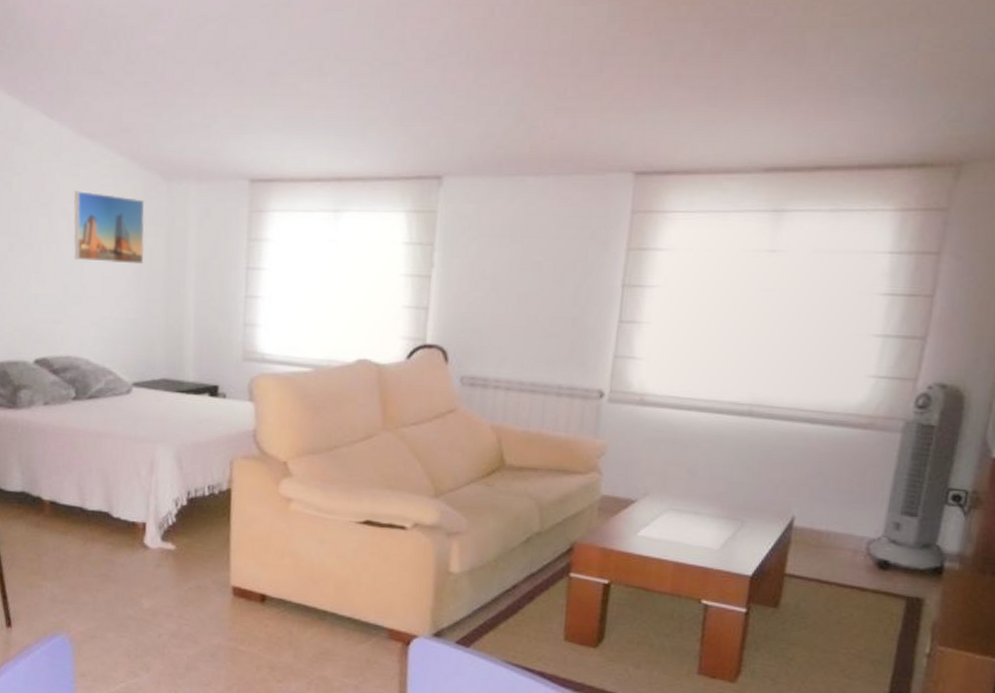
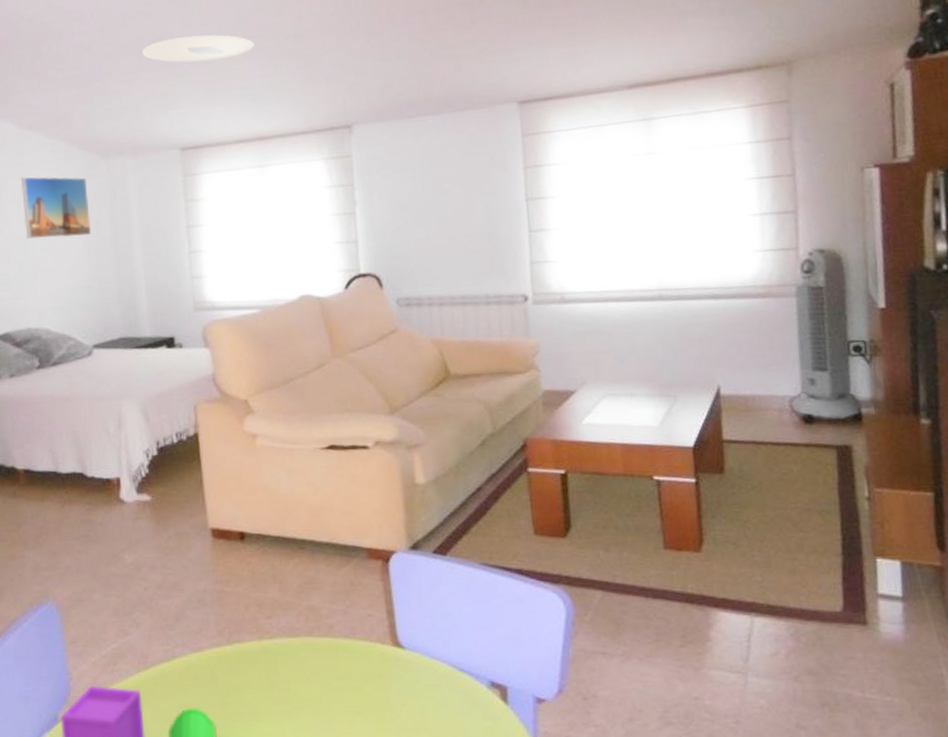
ceiling light: none [220,50,347,82] -> present [142,35,254,63]

